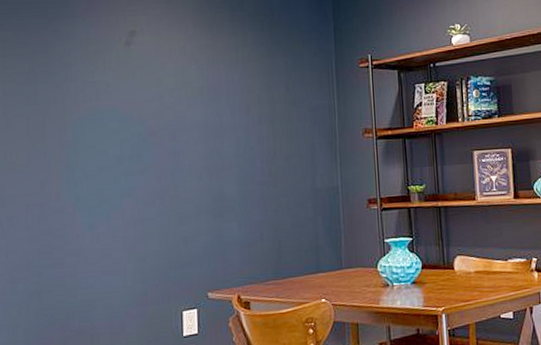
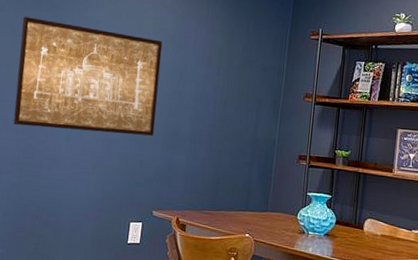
wall art: none [14,92,195,222] -> present [13,16,163,136]

